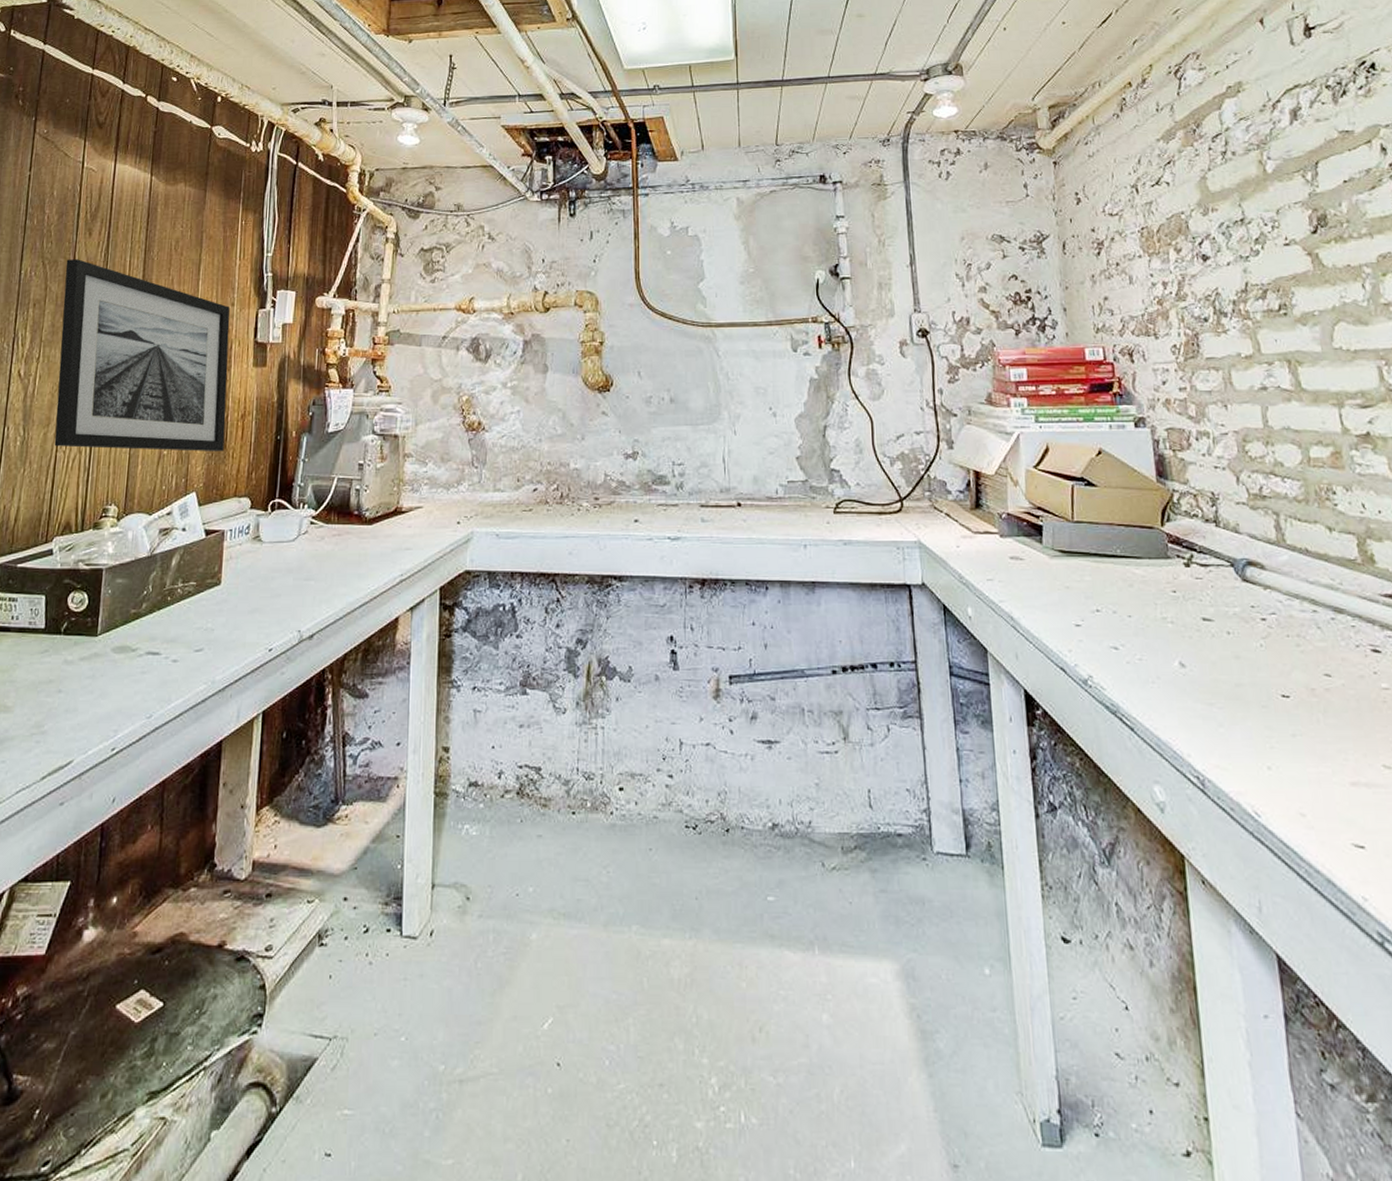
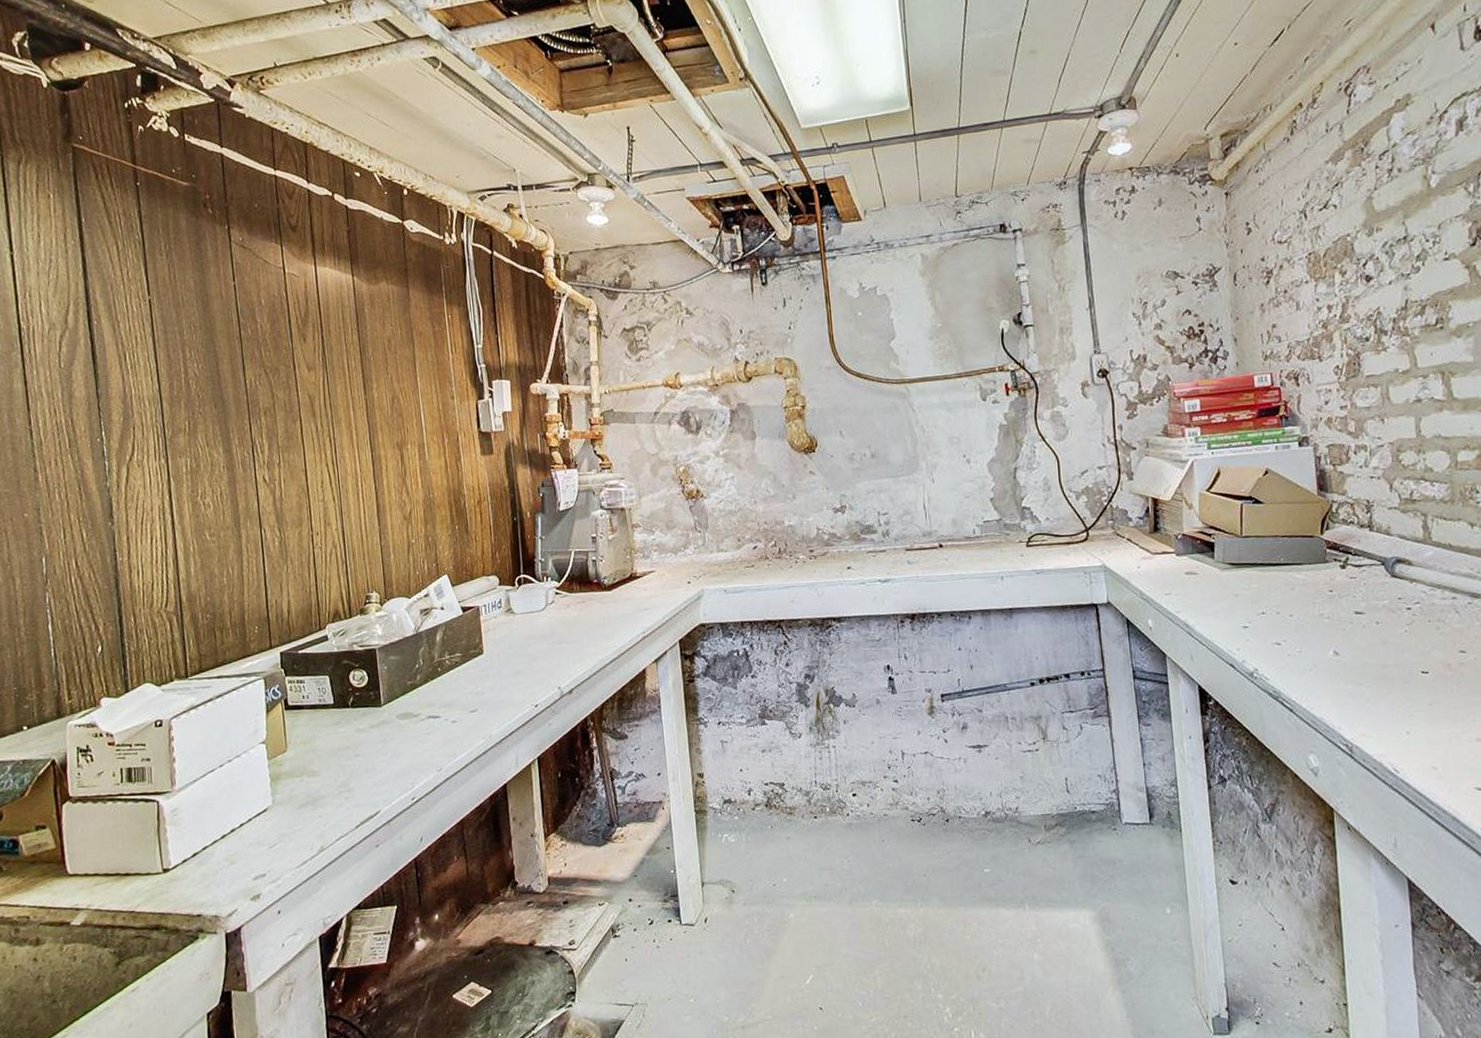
wall art: present [54,259,230,451] -> none [287,365,467,544]

